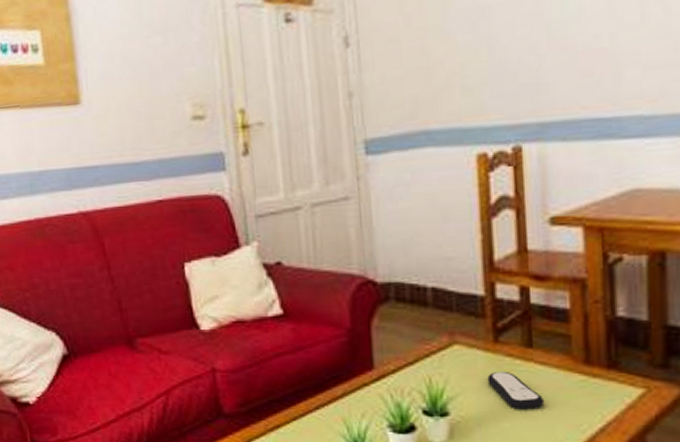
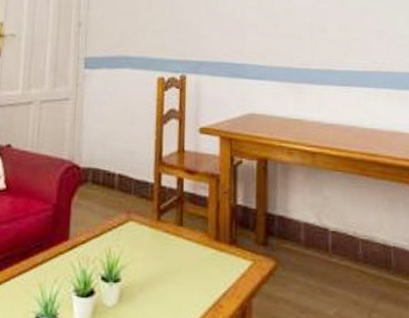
remote control: present [487,372,545,410] -> none [150,245,188,277]

